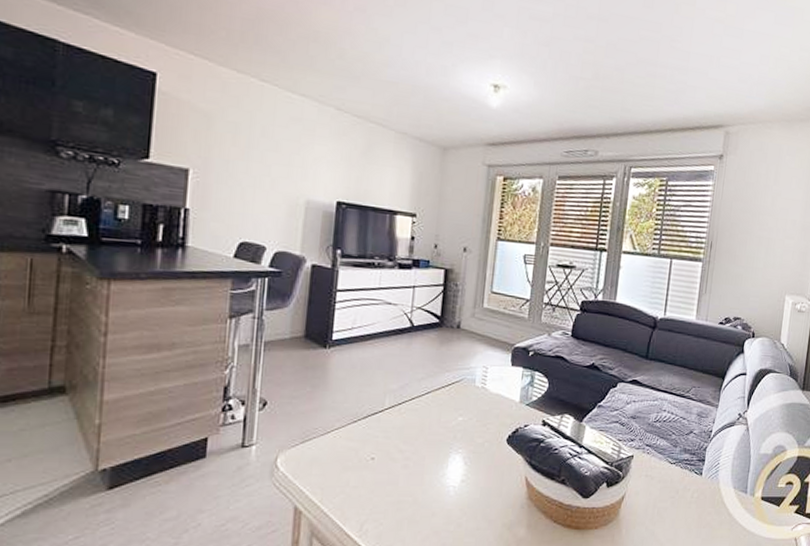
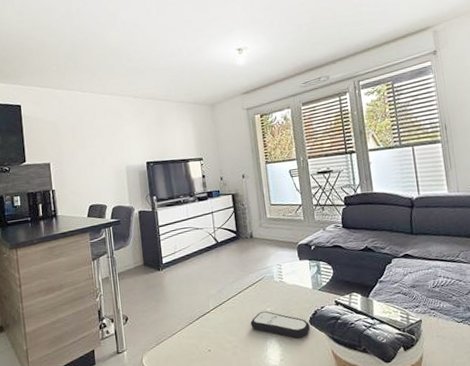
remote control: none [433,419,506,458] -> present [250,311,310,339]

